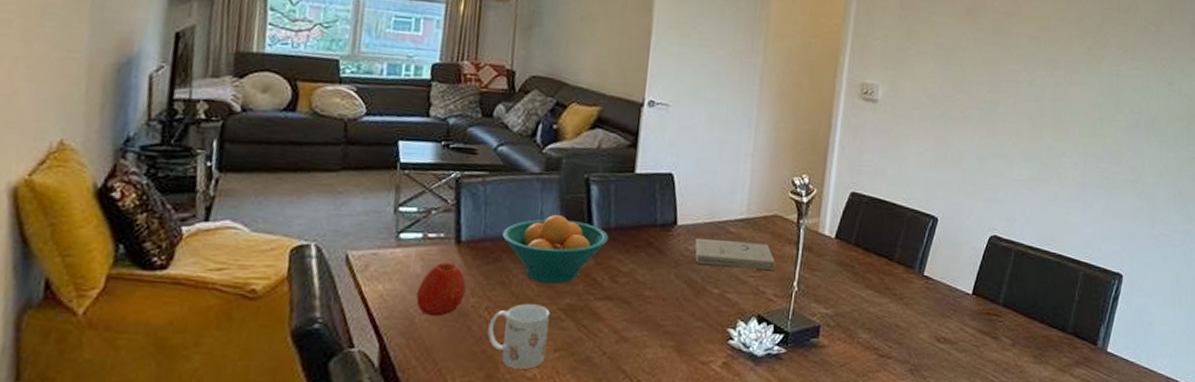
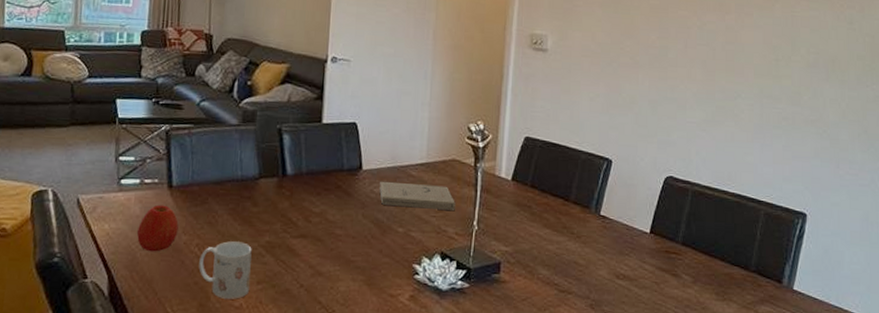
fruit bowl: present [502,215,609,285] -> none [207,162,301,224]

